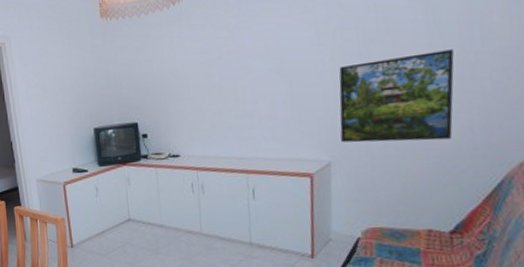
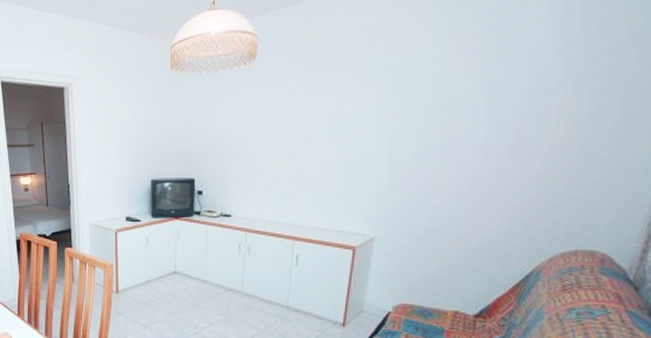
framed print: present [339,49,454,143] -> none [387,141,507,228]

